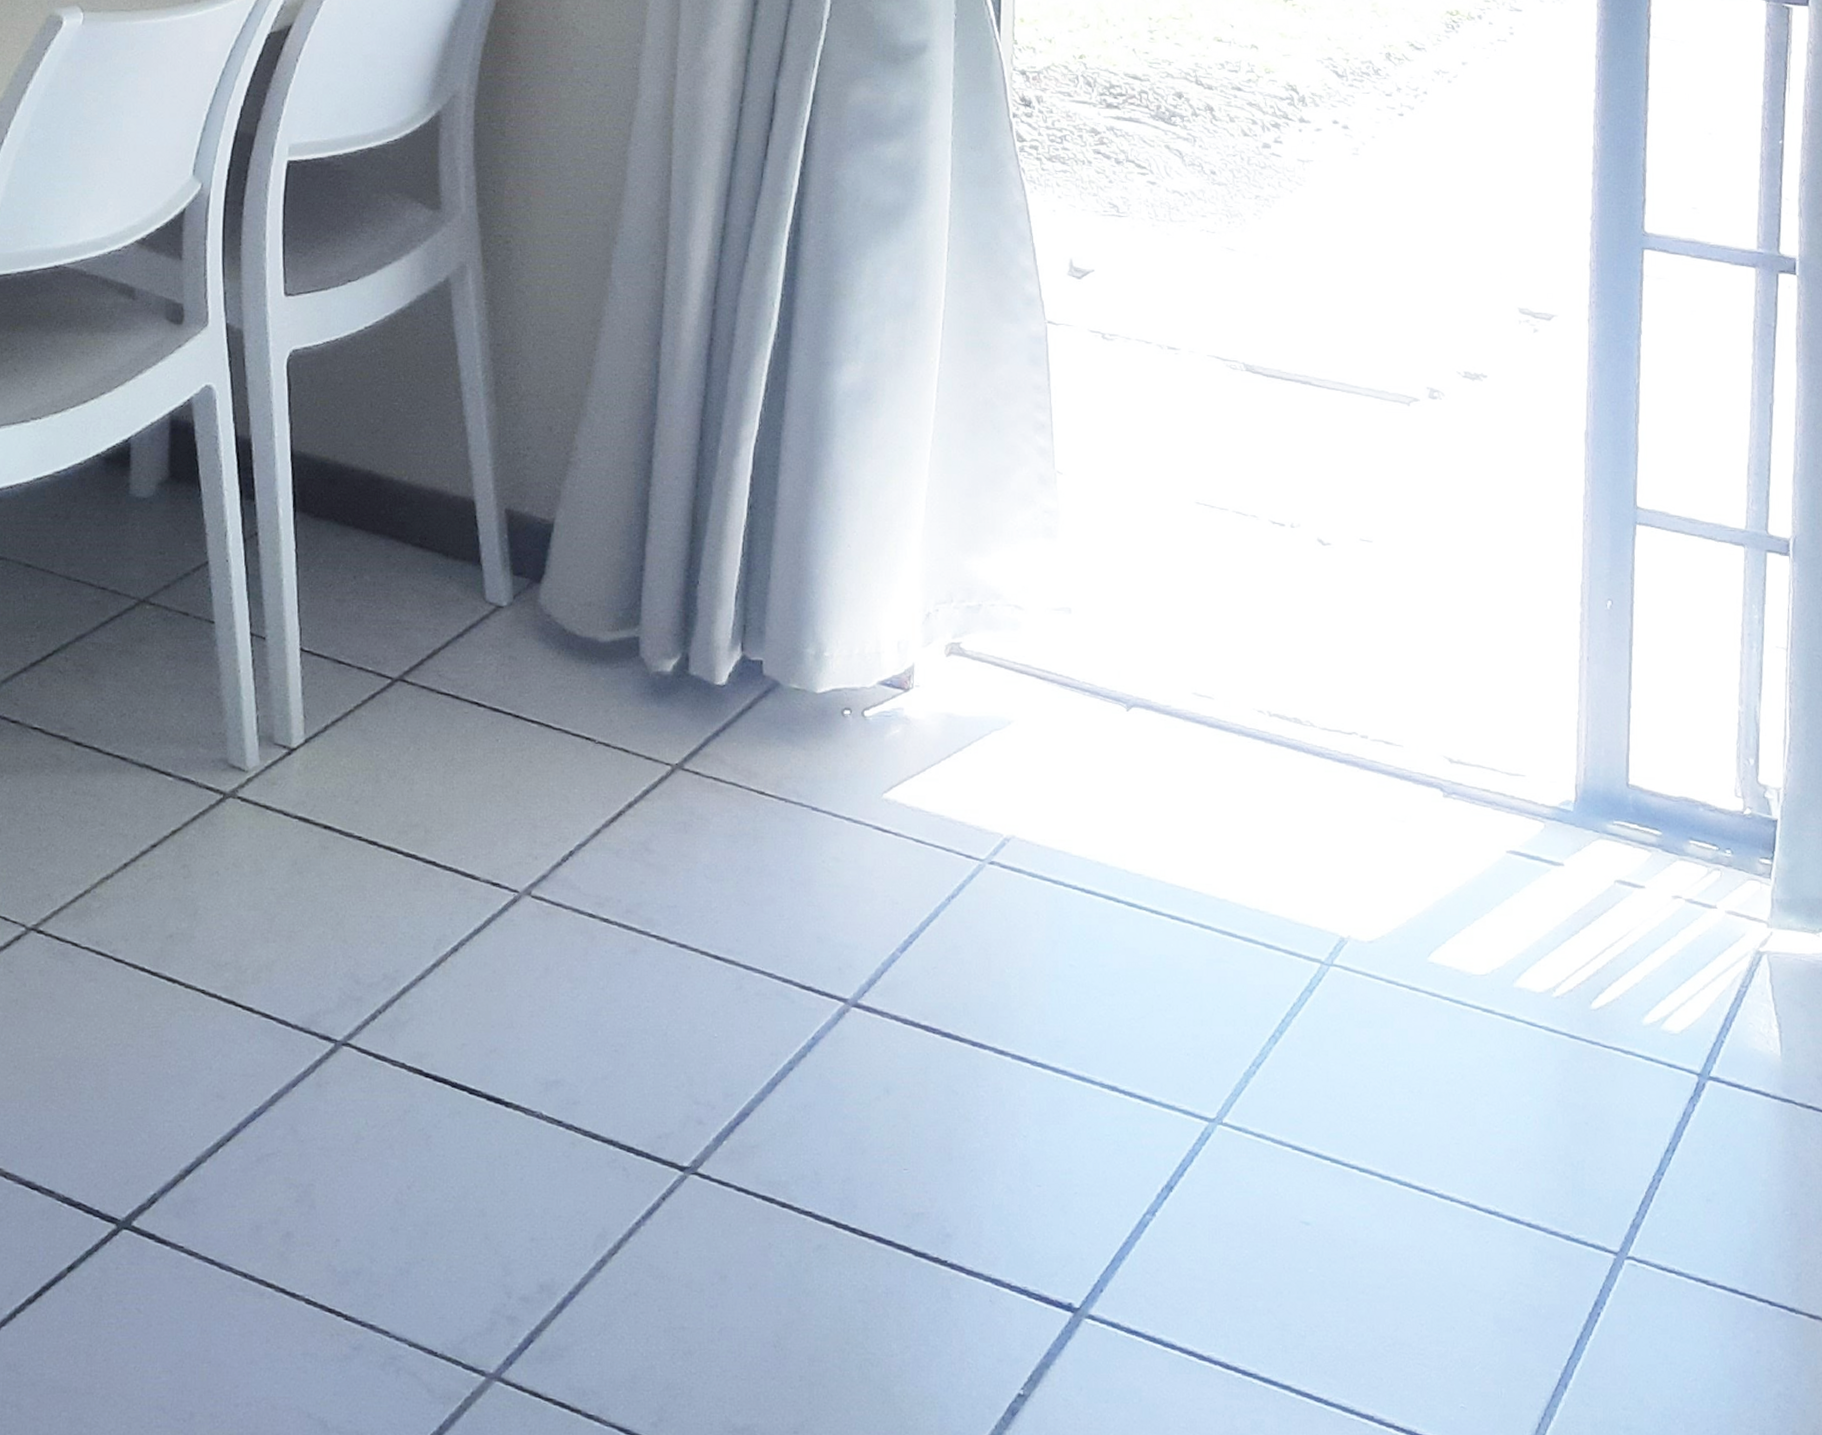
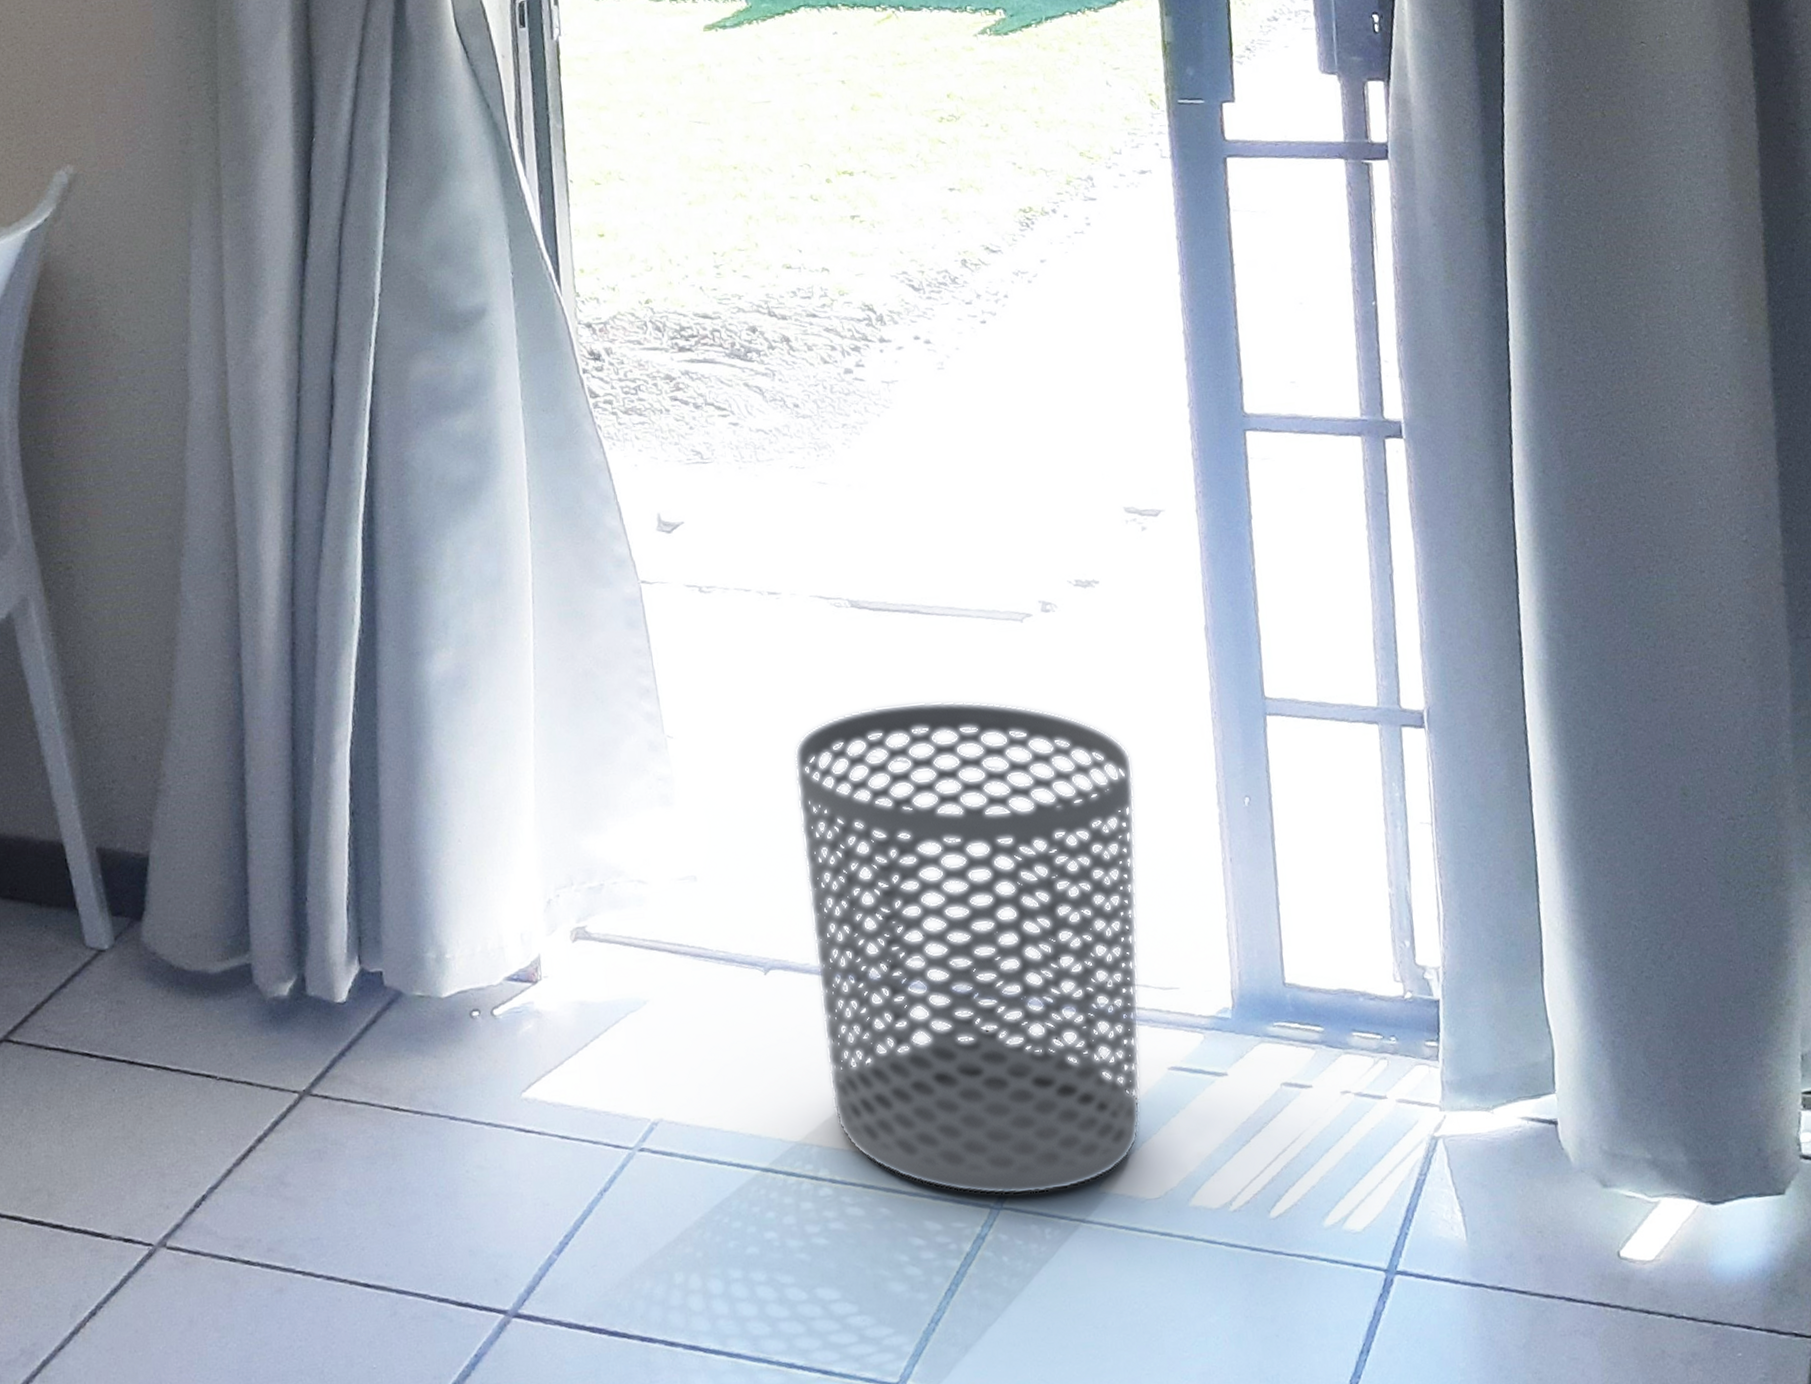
waste bin: none [1176,469,1501,956] -> present [794,701,1141,1196]

